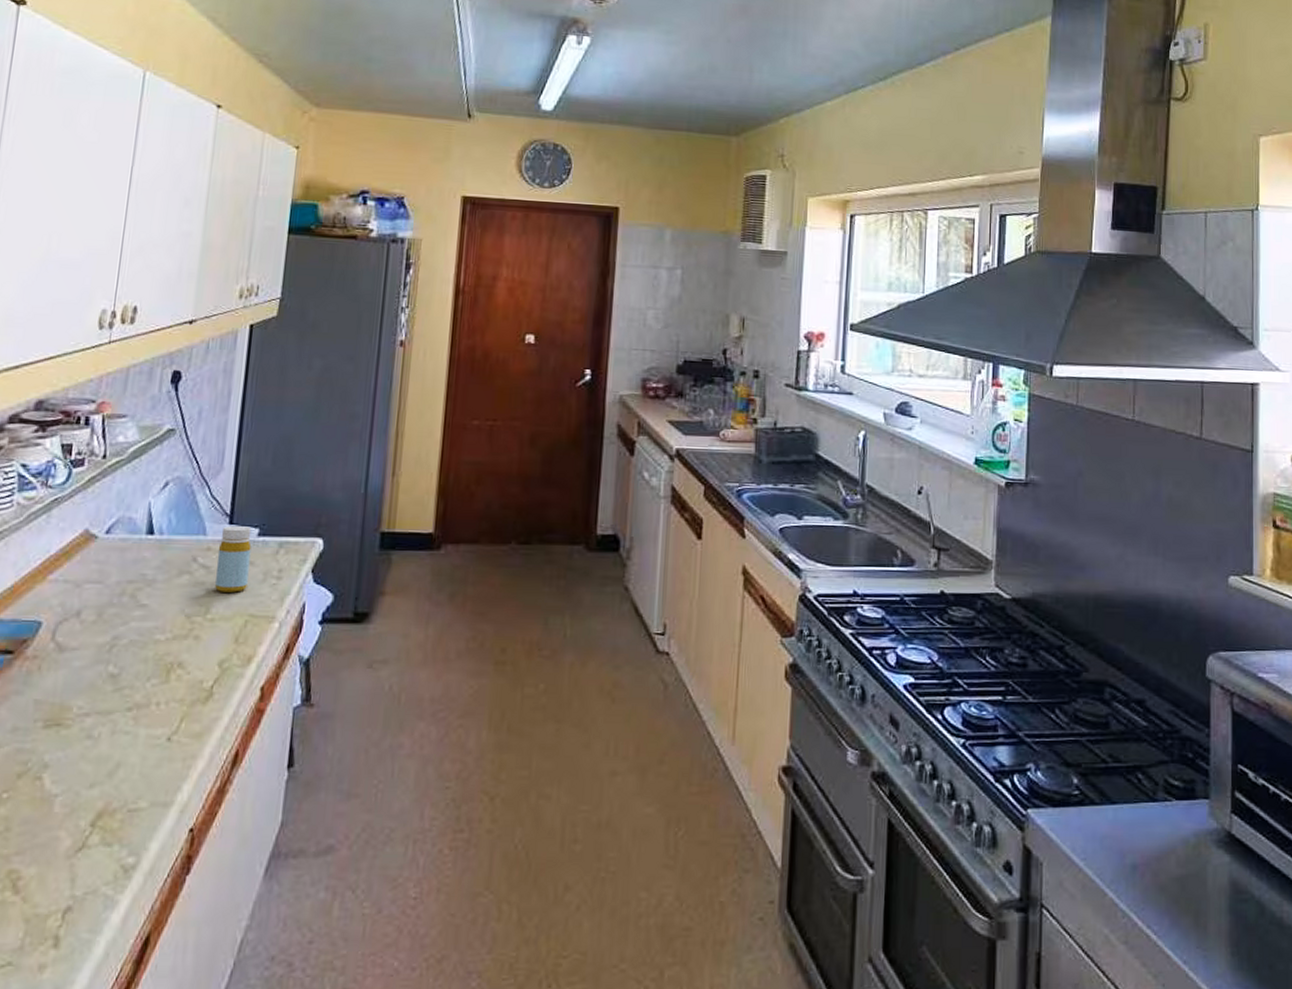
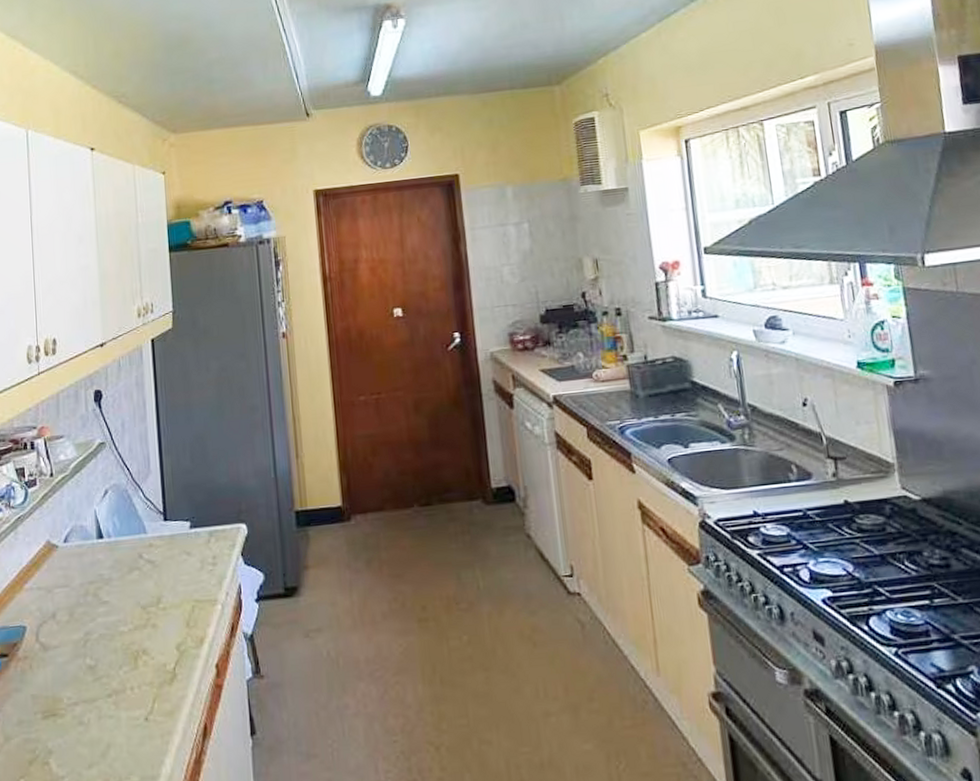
bottle: present [215,526,252,593] -> none [158,521,189,583]

